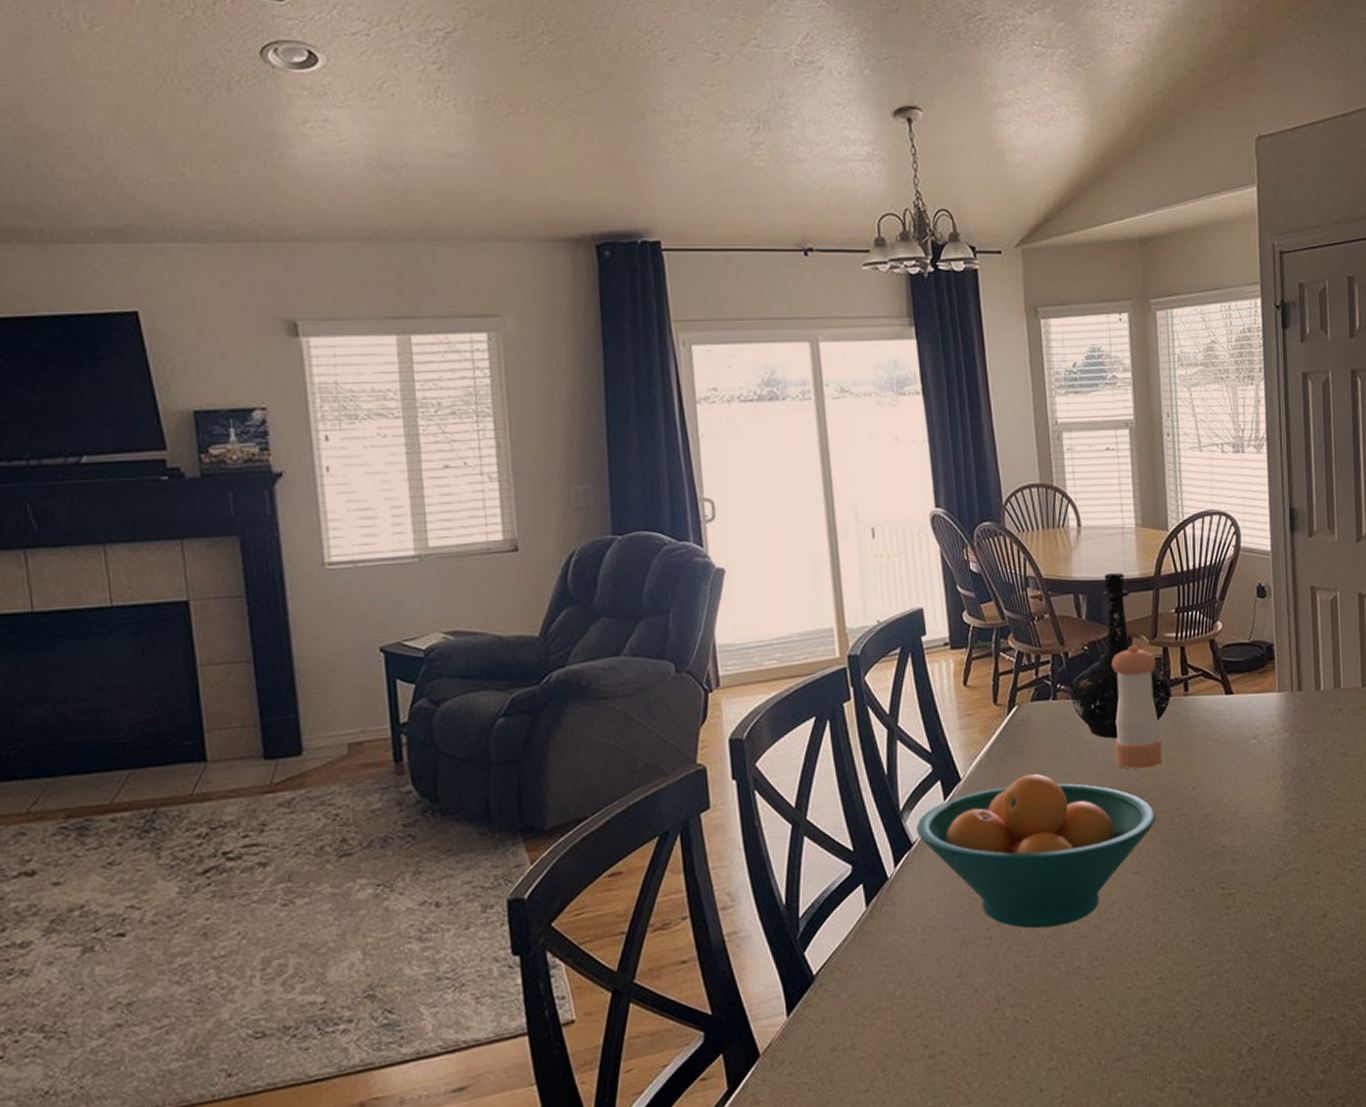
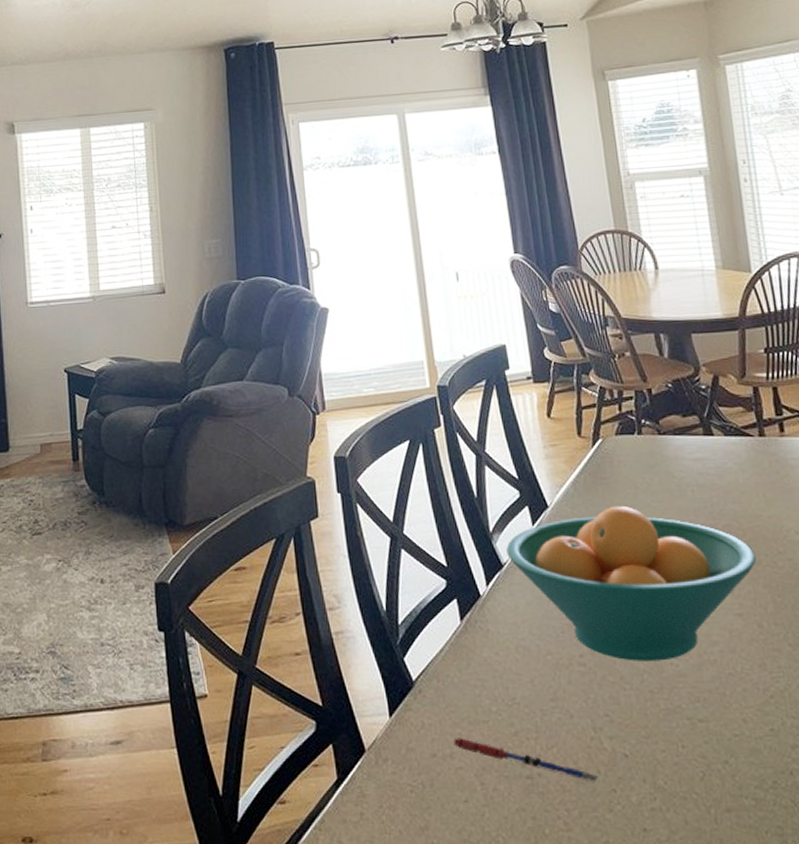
pen: none [856,1027,1000,1053] -> present [454,738,599,783]
bottle: present [1070,573,1171,739] -> none [655,314,765,476]
pepper shaker: present [1111,645,1162,769] -> none [698,384,760,509]

